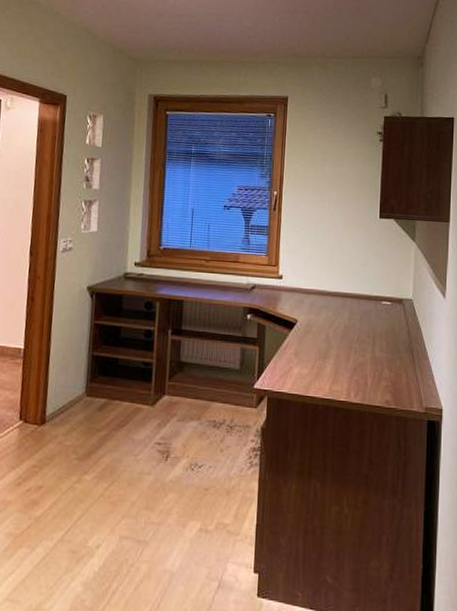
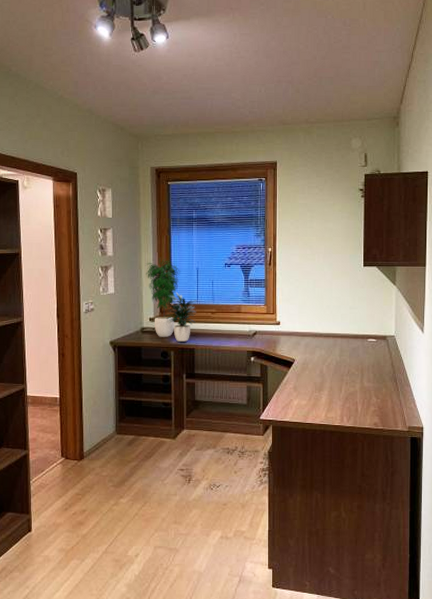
potted plant: none [134,195,190,292] -> present [146,258,198,342]

